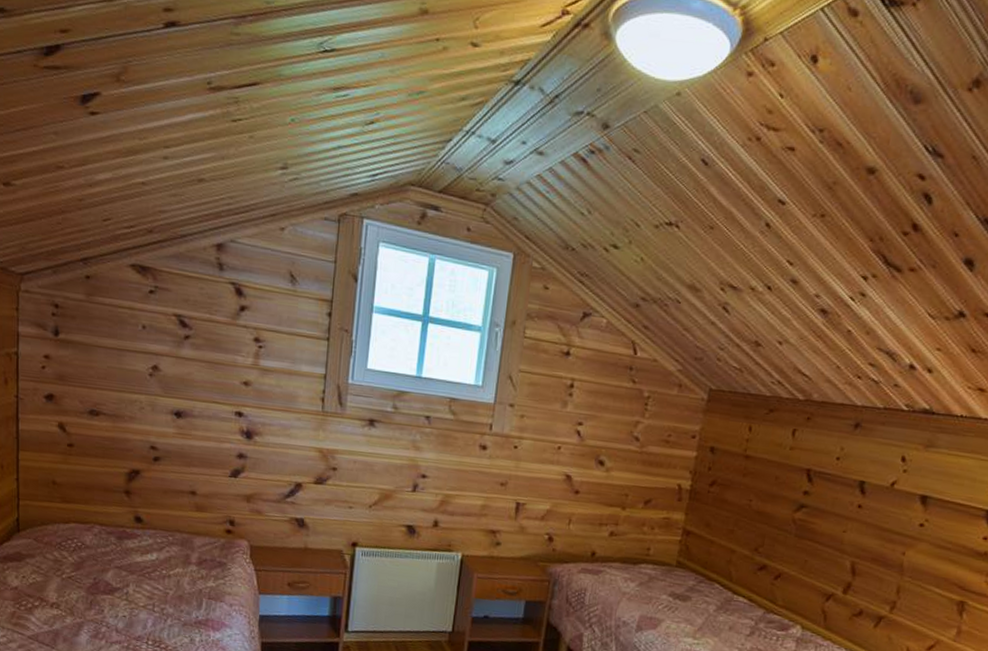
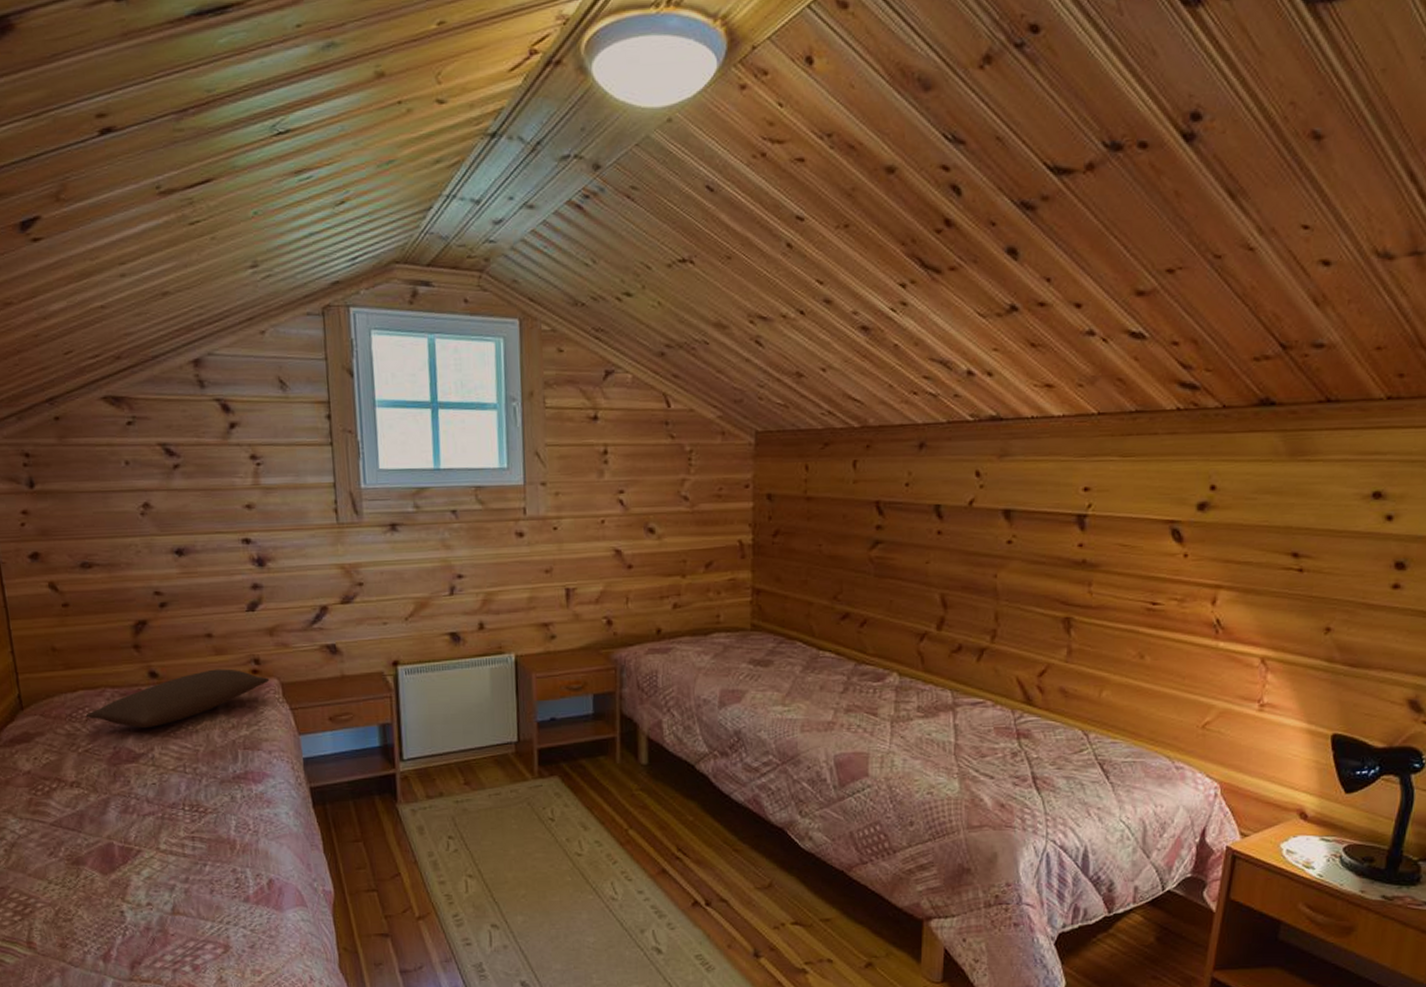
pillow: none [73,523,241,566] -> present [85,669,270,729]

